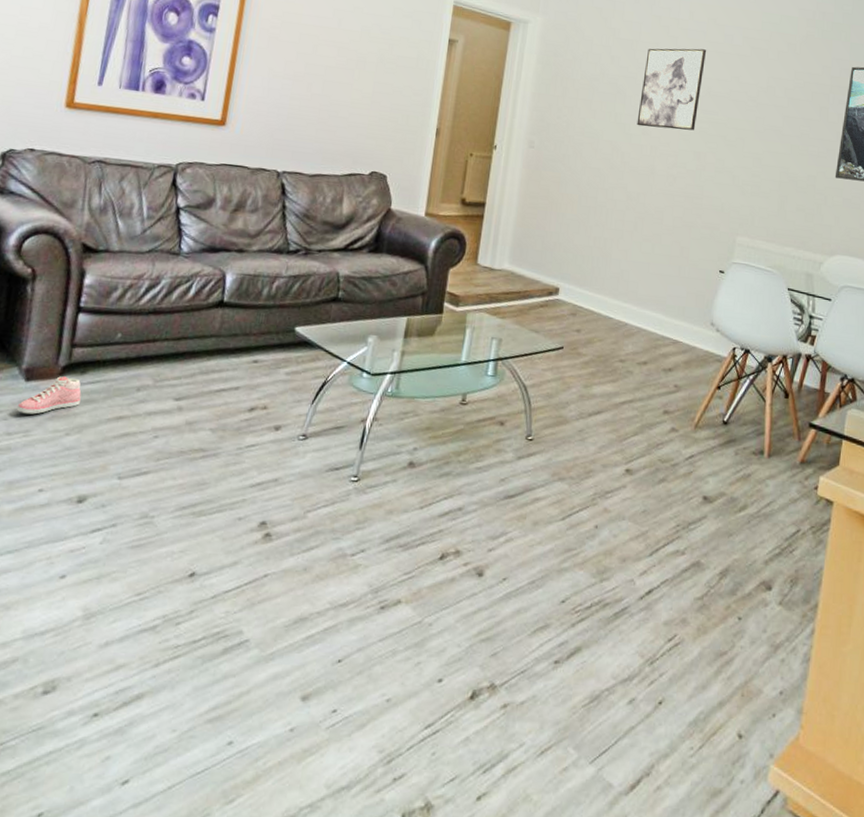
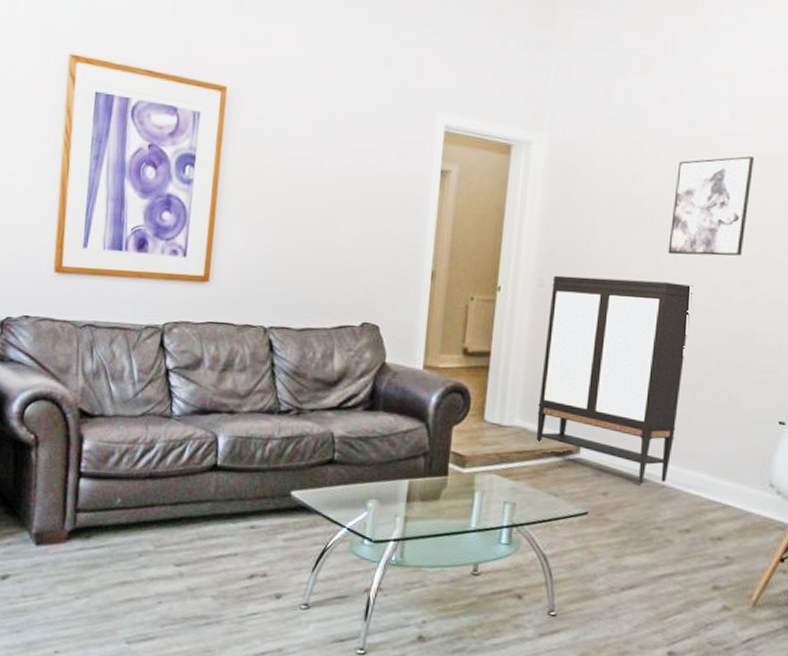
sneaker: present [16,376,82,415] -> none [29,541,88,578]
storage cabinet: none [521,138,656,322] -> present [535,275,693,484]

